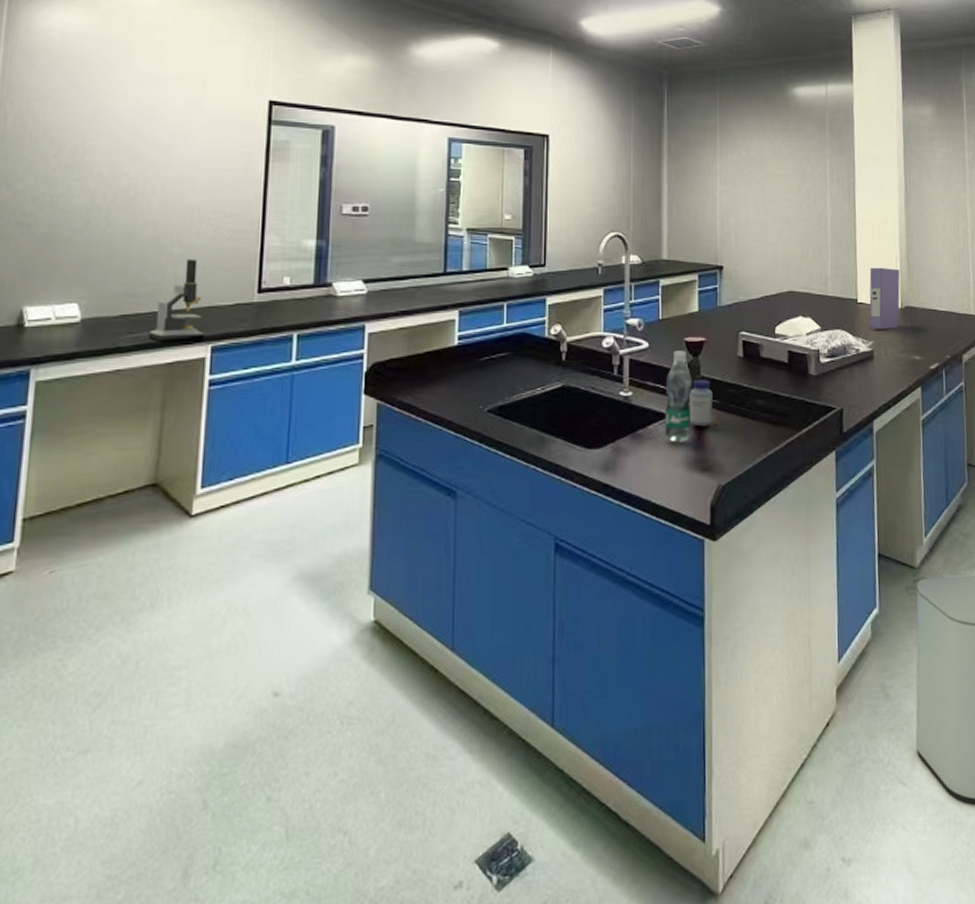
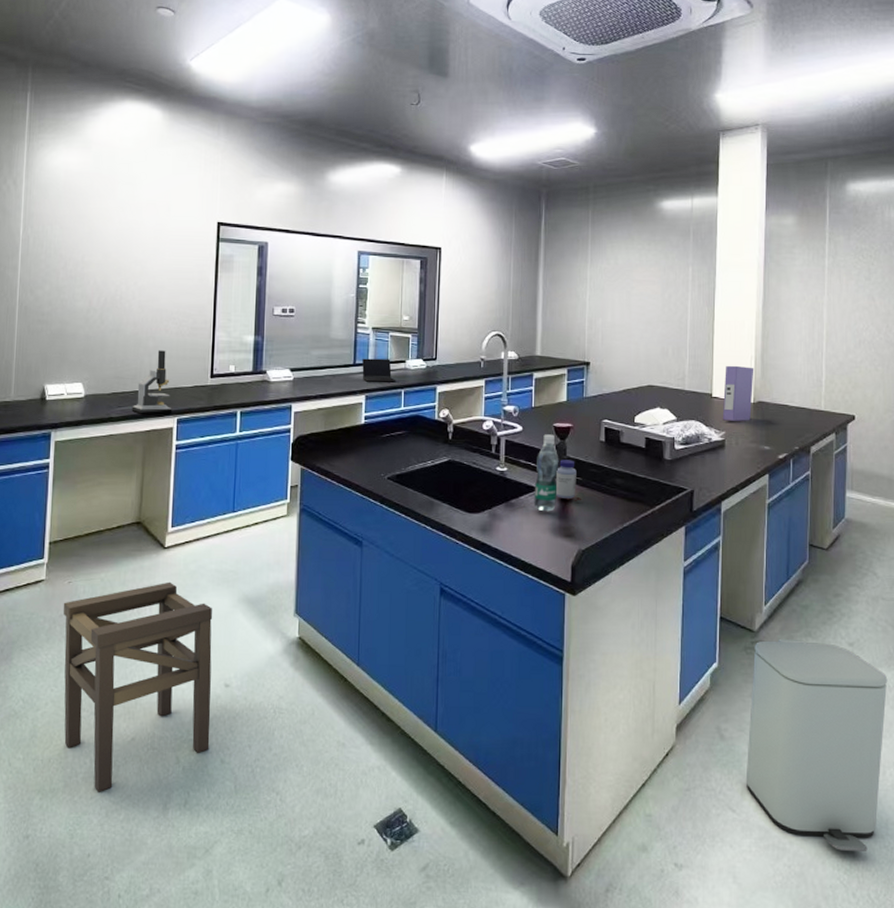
stool: none [36,561,258,865] -> present [63,581,213,792]
laptop computer: none [454,266,497,294] -> present [362,358,396,382]

